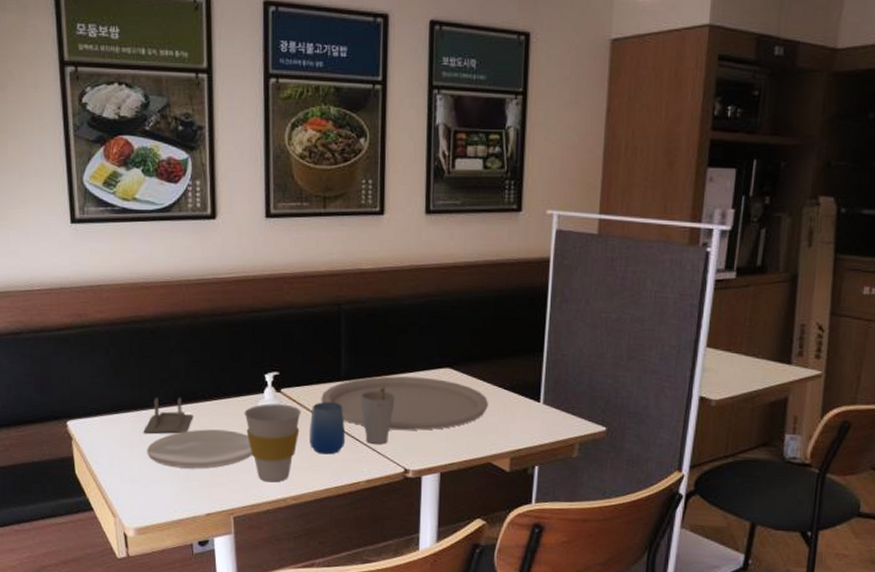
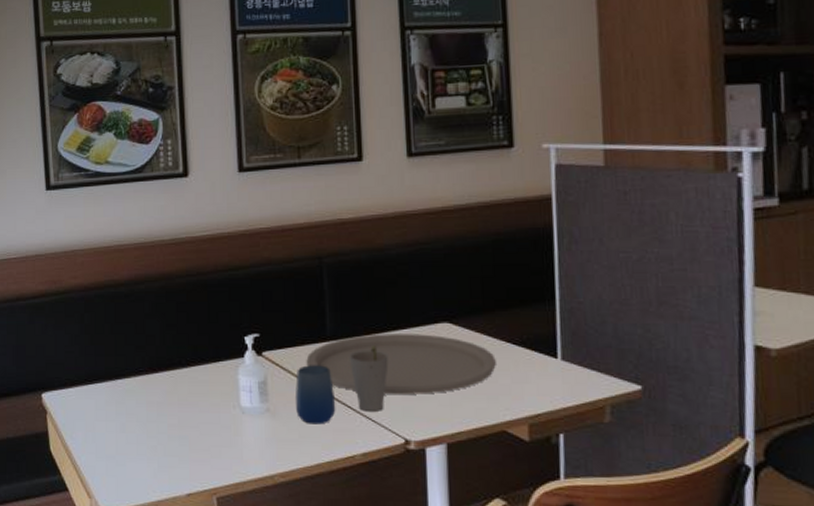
napkin holder: present [143,398,193,434] -> none [119,365,171,405]
plate: present [146,429,252,469] -> none [122,399,234,443]
cup: present [244,404,301,483] -> none [224,369,286,458]

